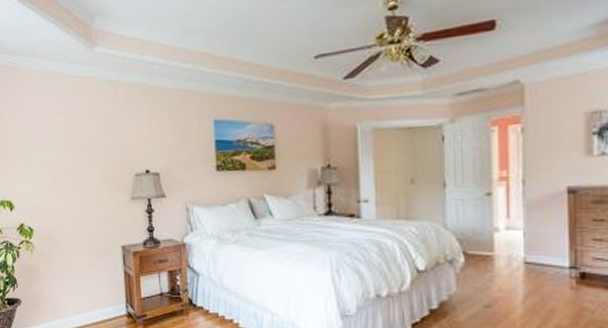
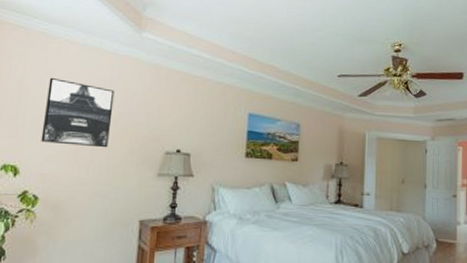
wall art: none [22,110,82,177] -> present [41,77,115,148]

